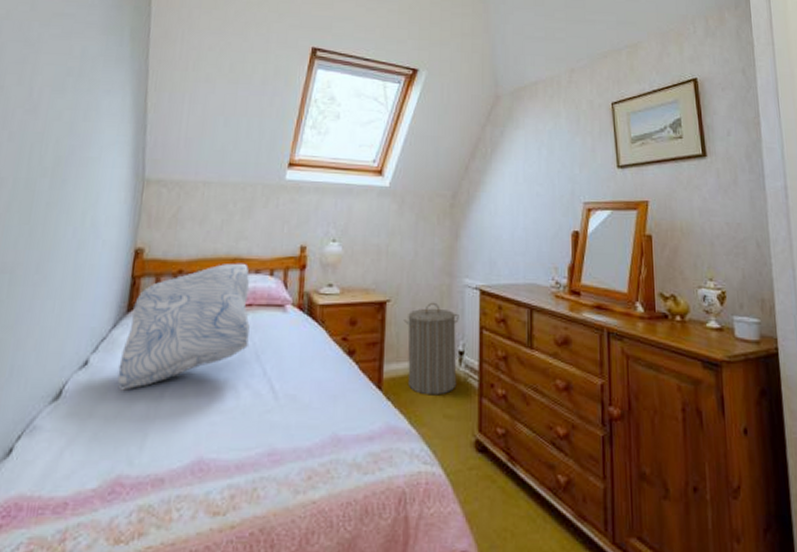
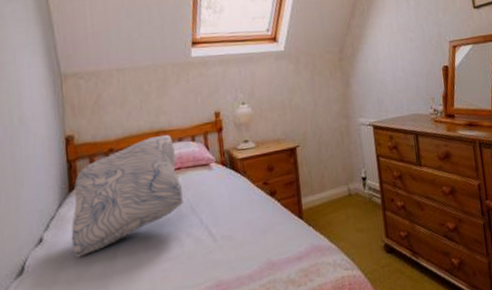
laundry hamper: present [403,302,459,396] -> none [313,141,364,217]

